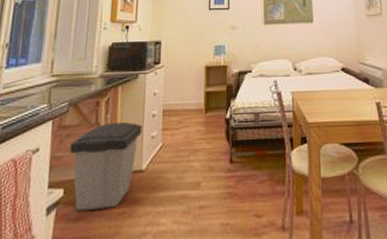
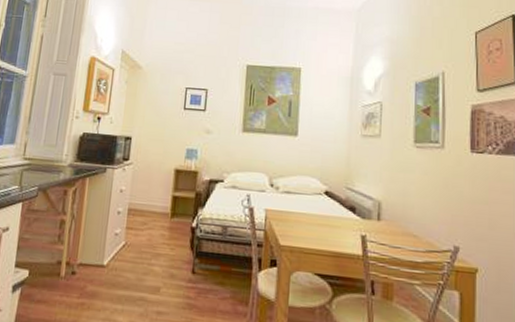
trash can: present [70,121,143,211] -> none [36,213,107,298]

